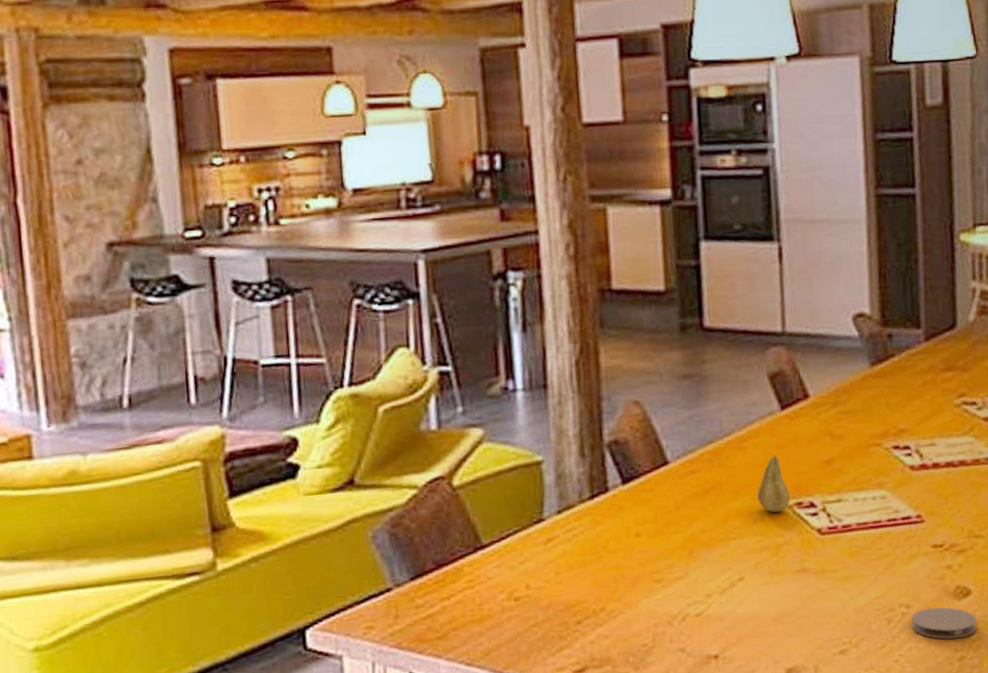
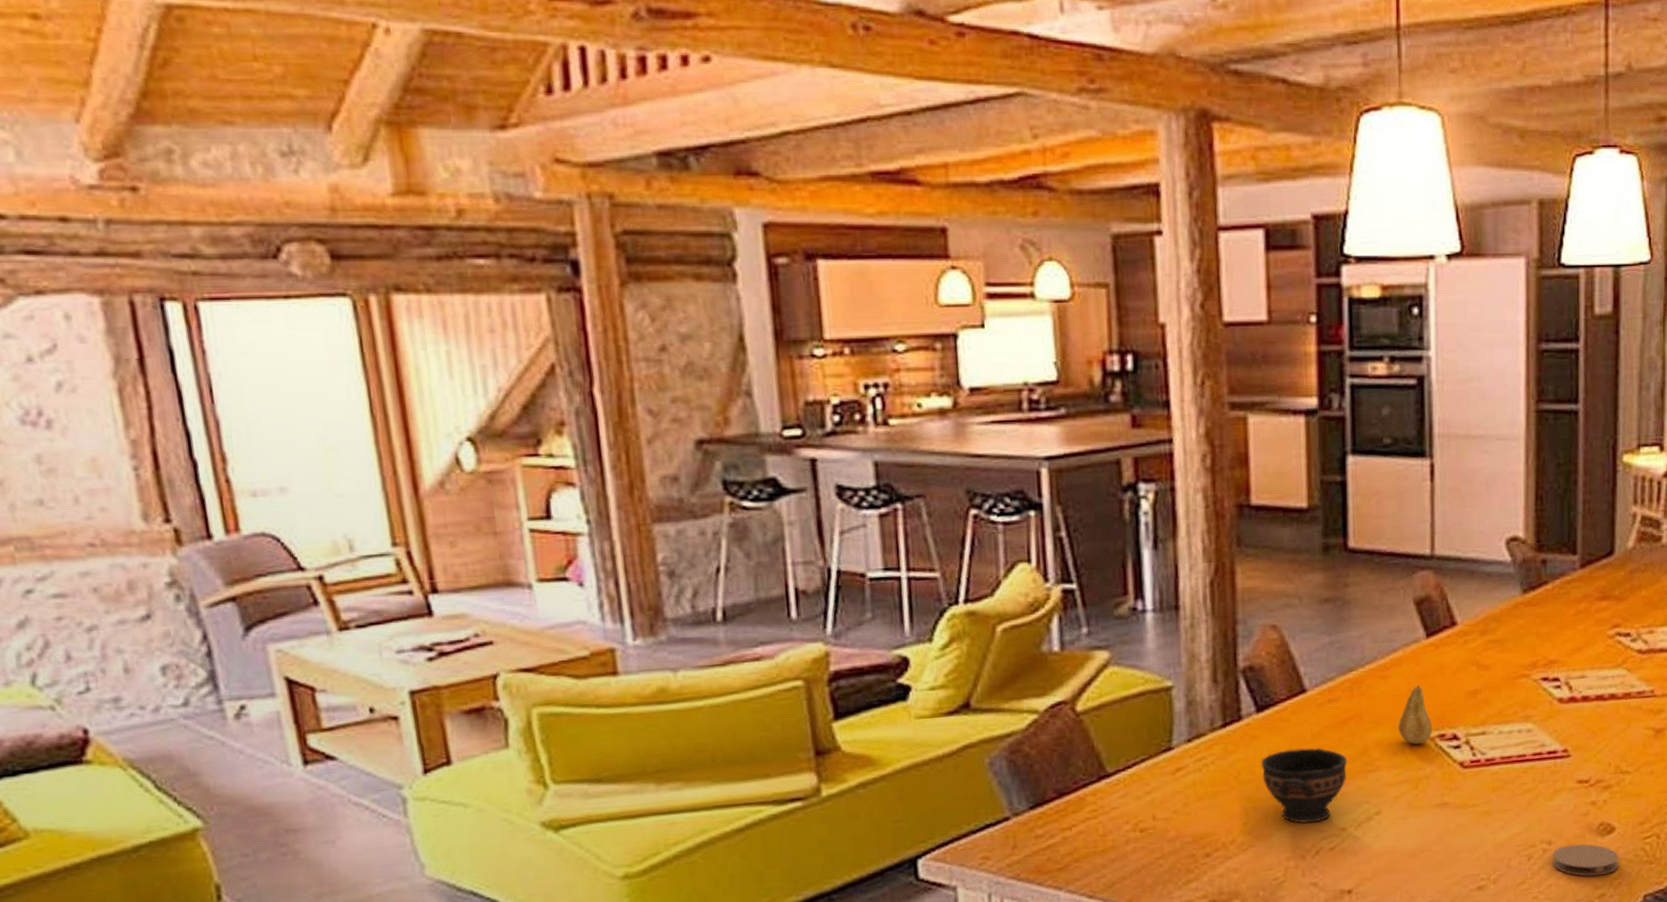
bowl: none [627,516,710,591] -> present [1261,747,1348,824]

